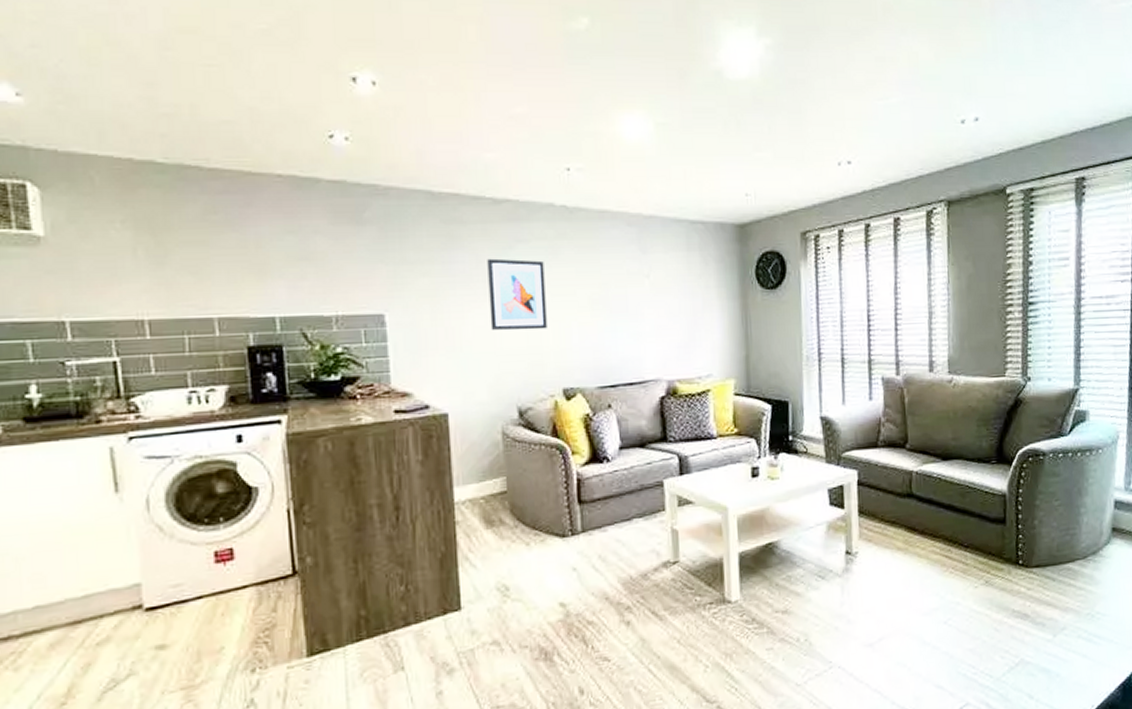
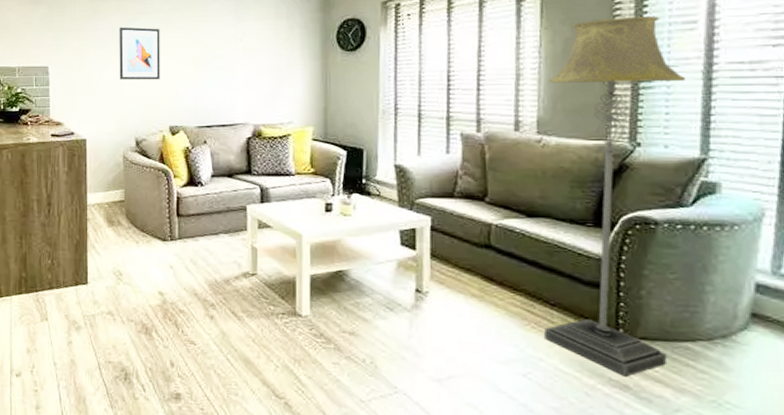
floor lamp: none [957,253,1063,606] -> present [544,16,686,377]

